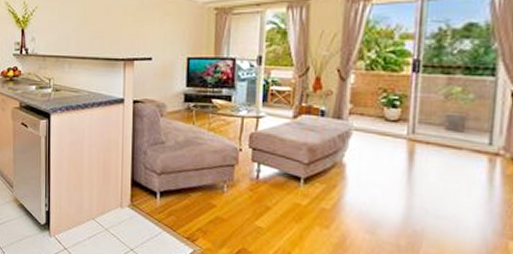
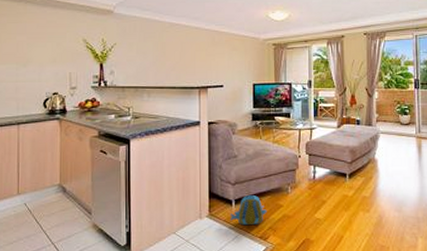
backpack: none [155,188,197,223] -> present [231,194,267,226]

